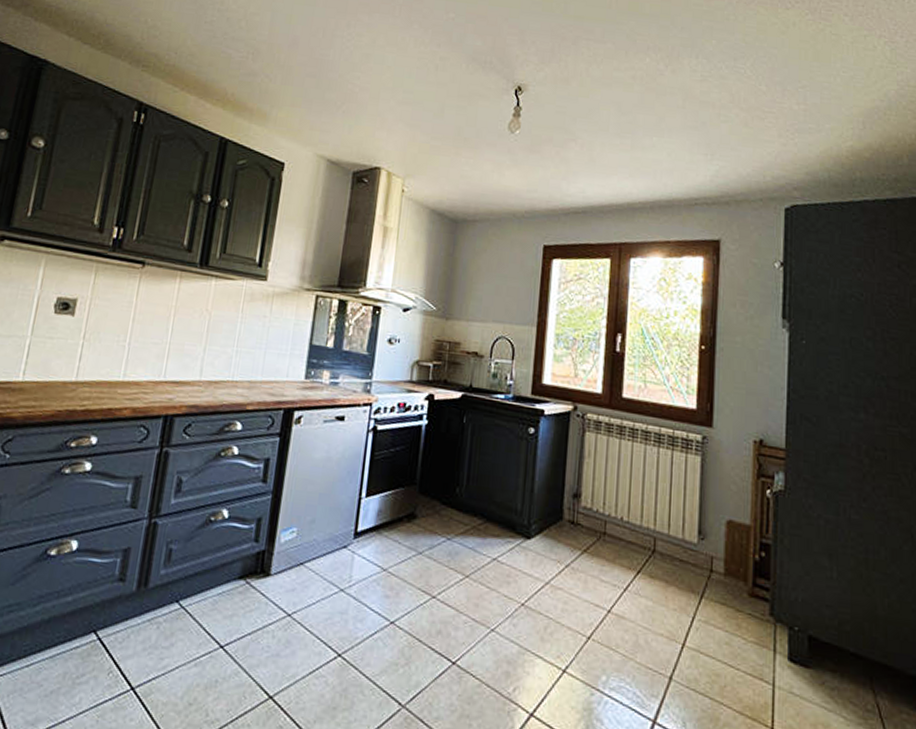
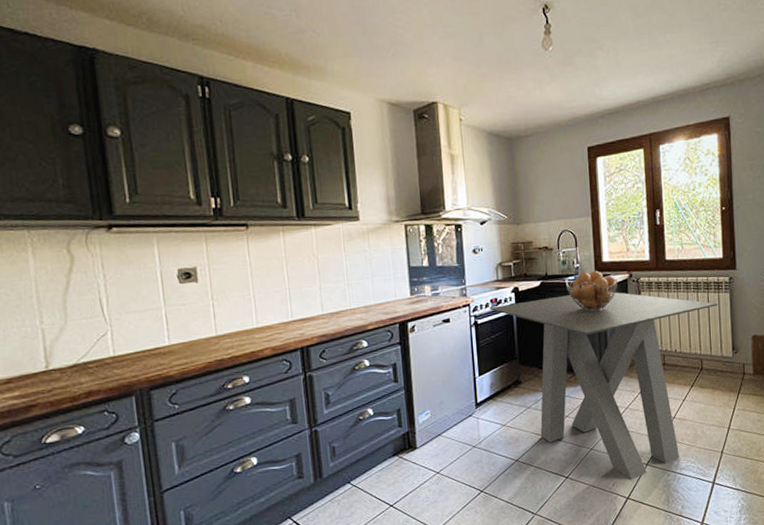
dining table: none [394,412,685,689] -> present [489,291,718,480]
fruit basket: none [492,392,558,446] -> present [565,270,618,312]

